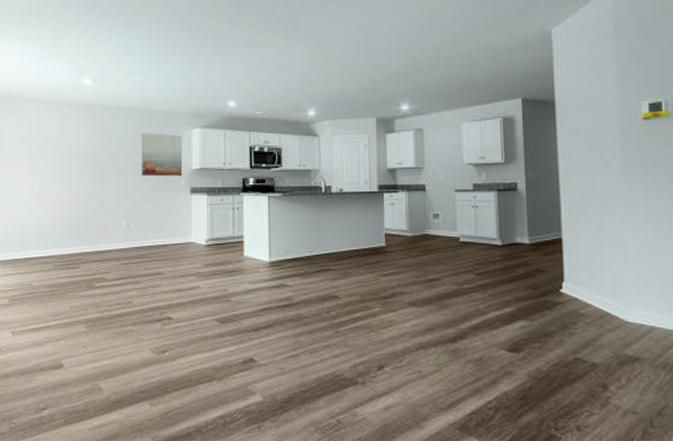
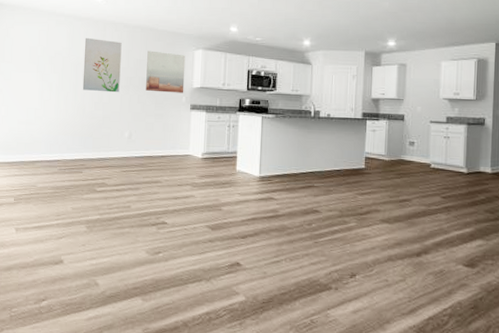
wall art: none [75,123,114,180] -> present [82,37,122,93]

